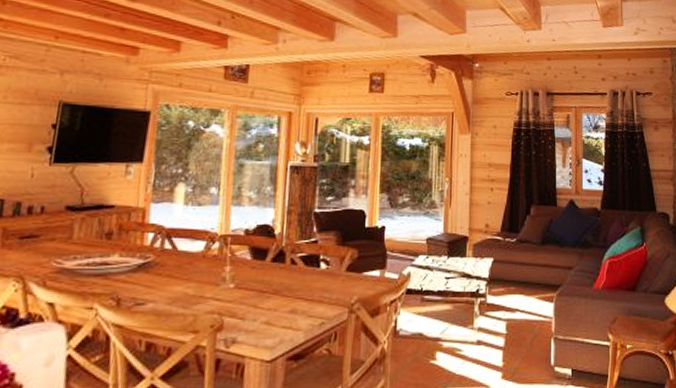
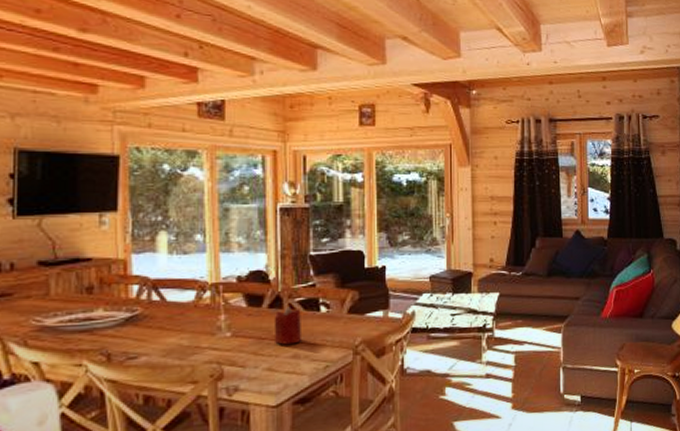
candle: none [275,261,302,299] -> present [274,306,303,345]

